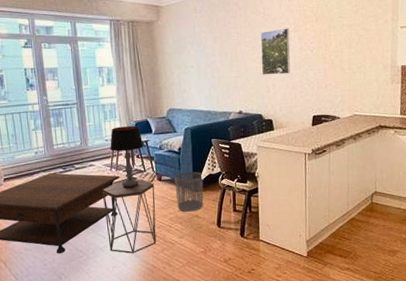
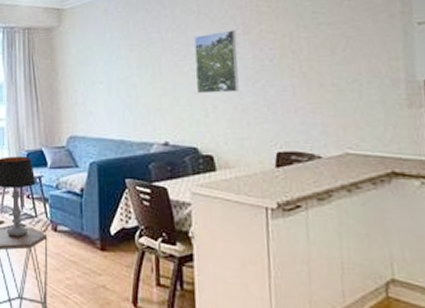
waste bin: present [174,171,204,212] -> none [74,221,114,279]

